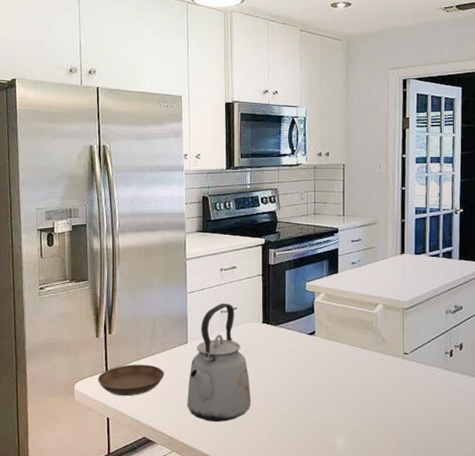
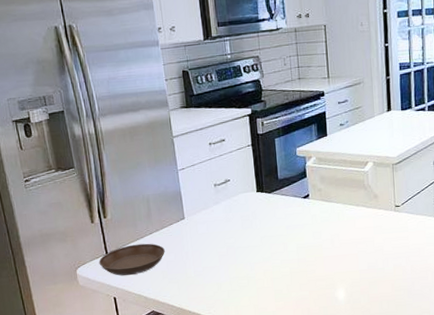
kettle: present [187,303,252,422] -> none [189,176,254,290]

